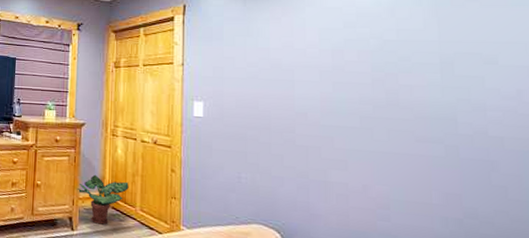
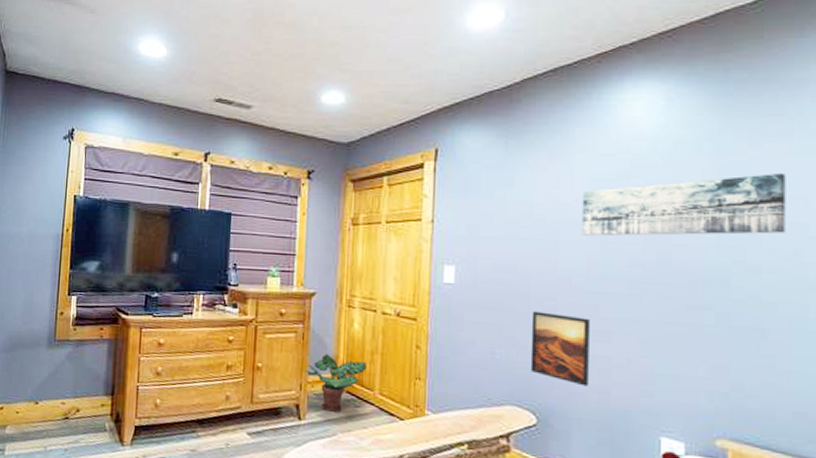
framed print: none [273,142,328,209] -> present [530,311,590,387]
wall art: none [314,23,507,77] -> present [581,174,786,236]

